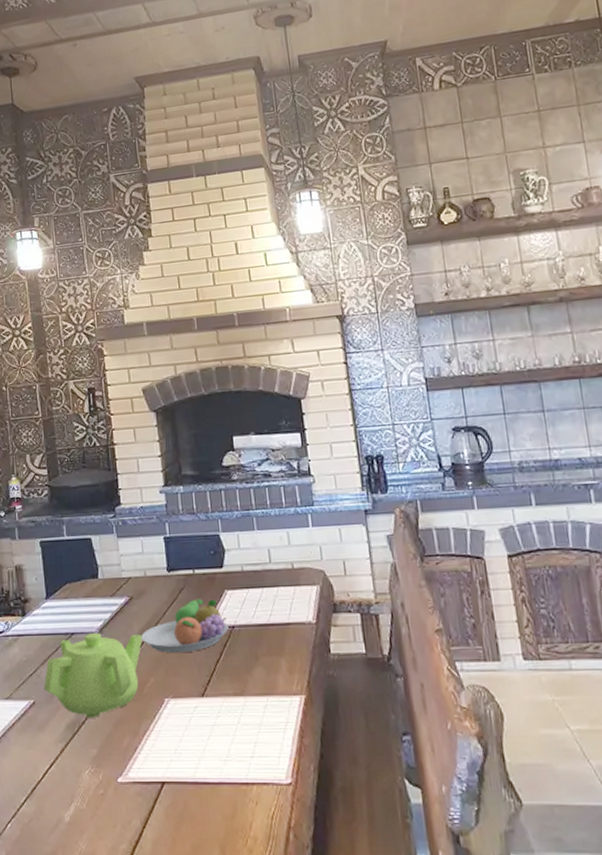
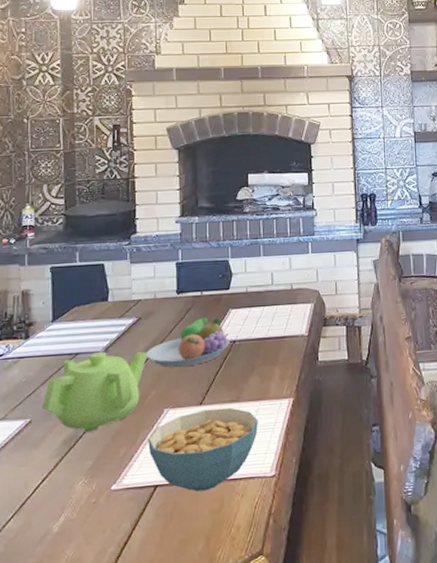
cereal bowl: none [151,701,268,793] -> present [148,407,258,492]

